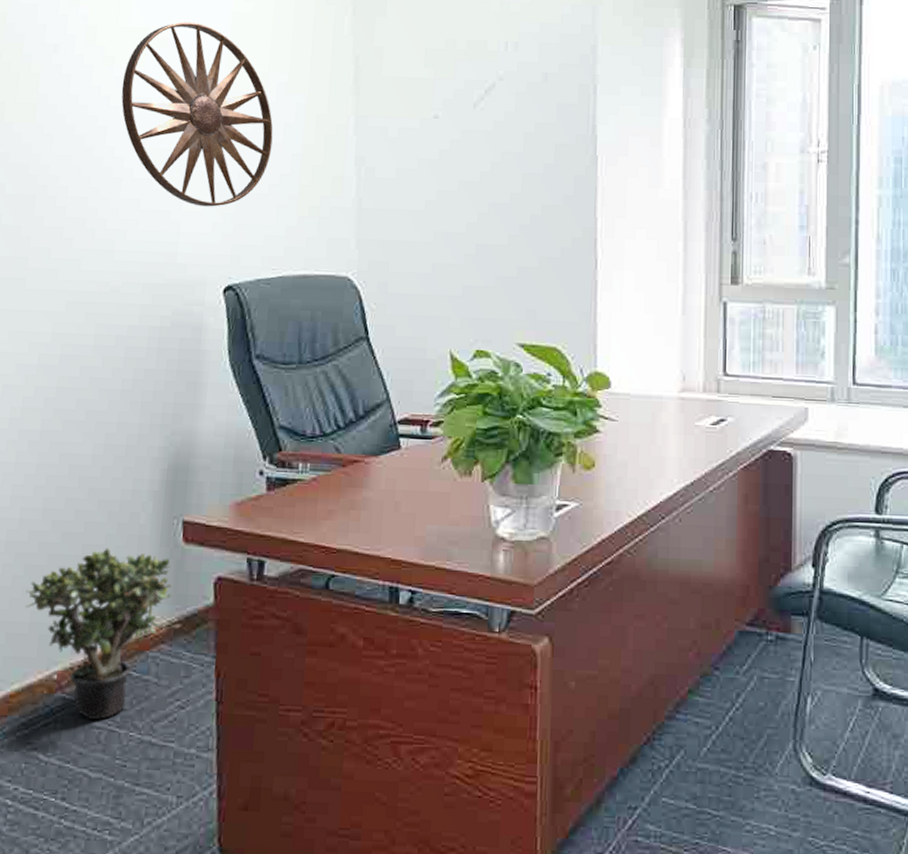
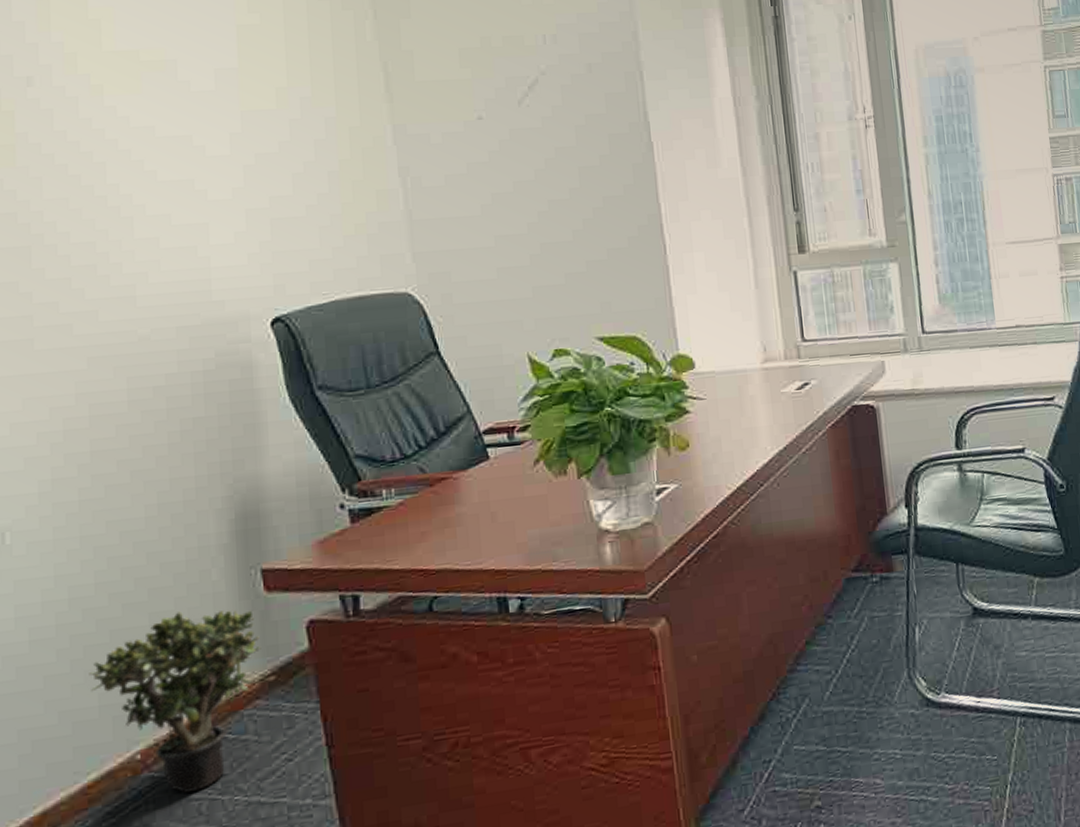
wall art: present [121,22,273,207] -> none [117,40,304,238]

